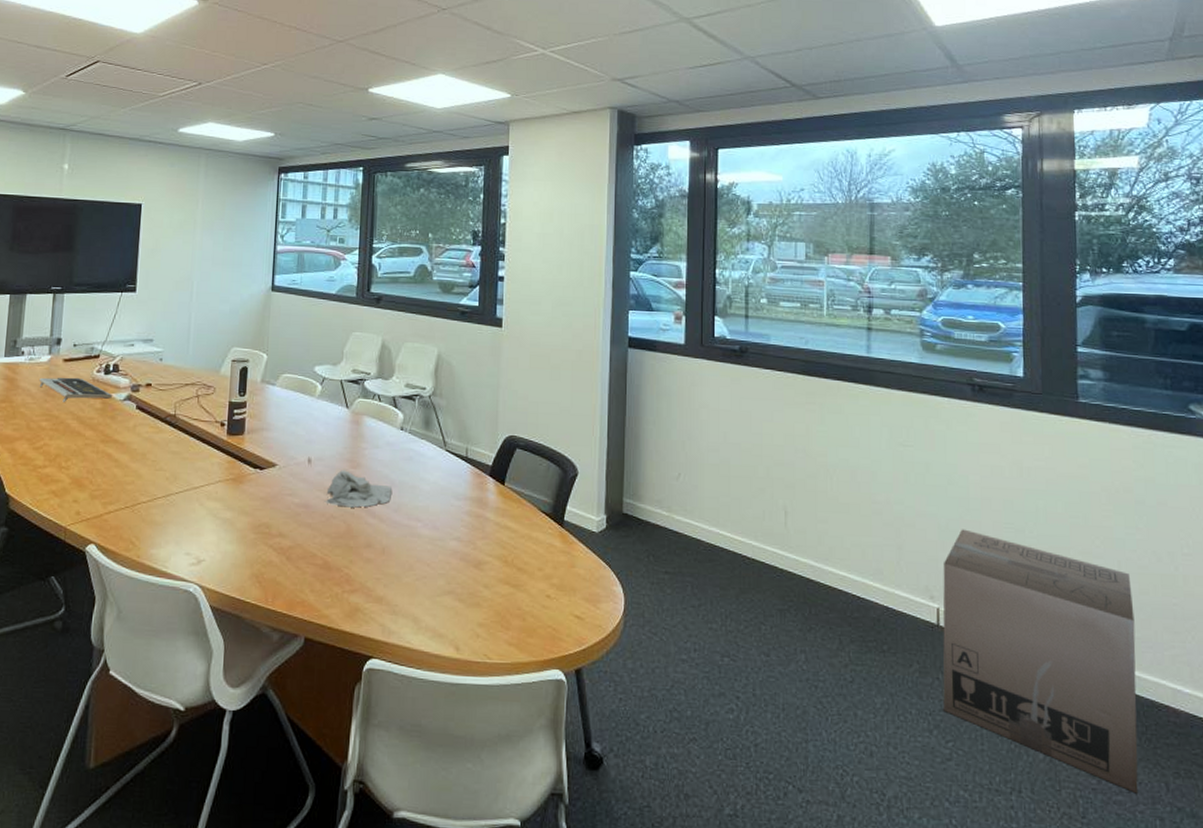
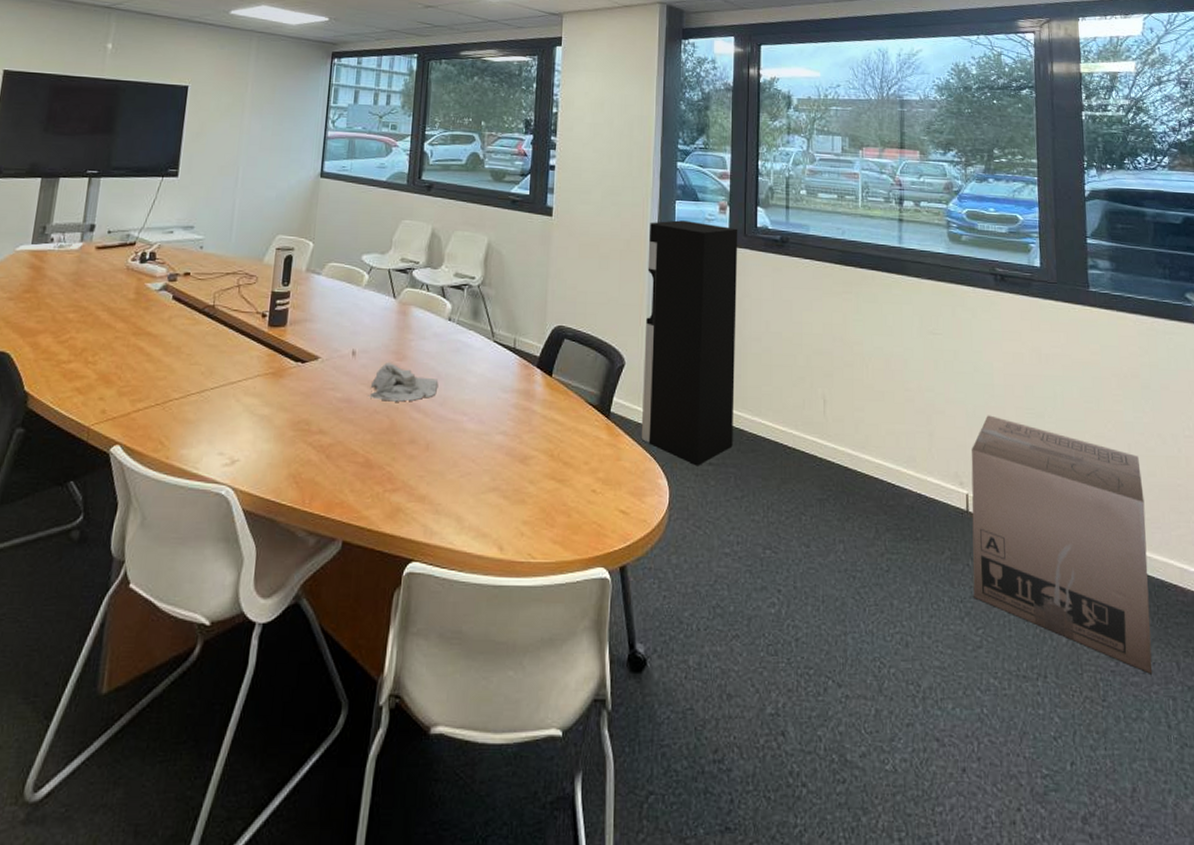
computer keyboard: present [39,377,112,402] -> none [68,265,147,292]
water cooler: none [595,330,695,575] -> present [641,220,738,466]

